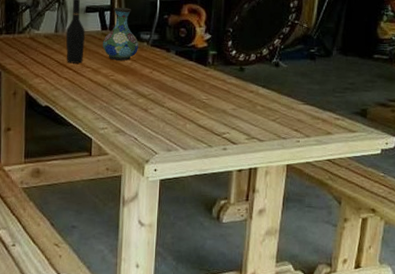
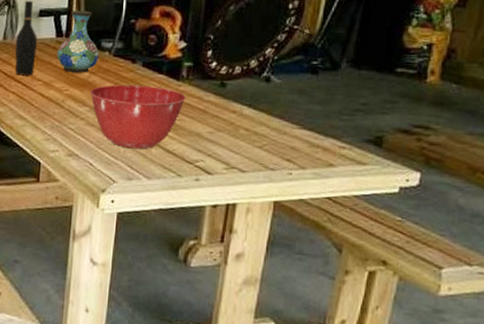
mixing bowl: none [132,70,212,125] -> present [89,84,186,149]

